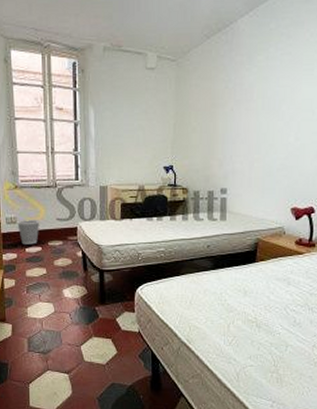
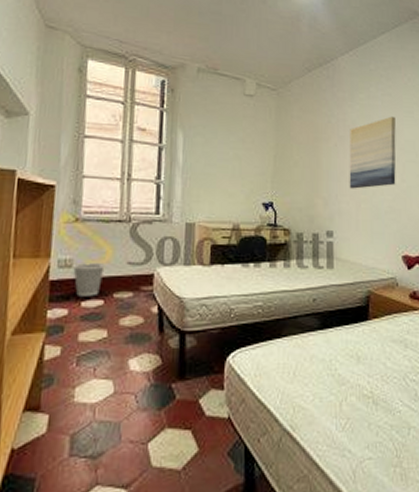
wall art: none [243,76,294,150] -> present [349,116,396,189]

